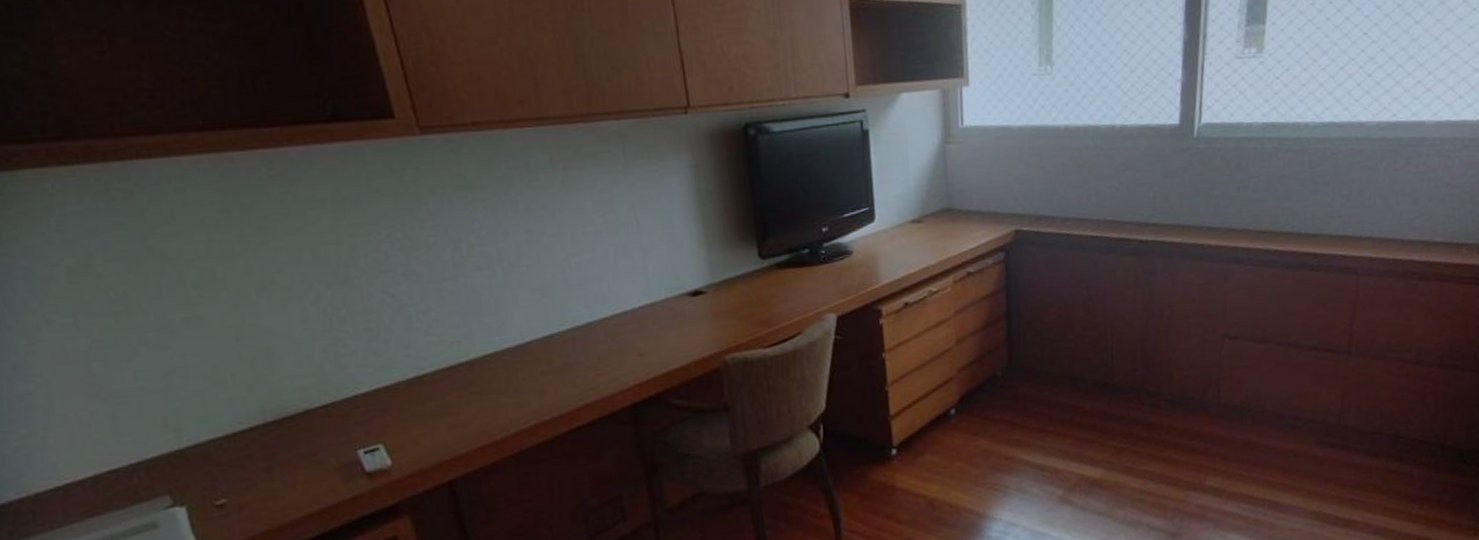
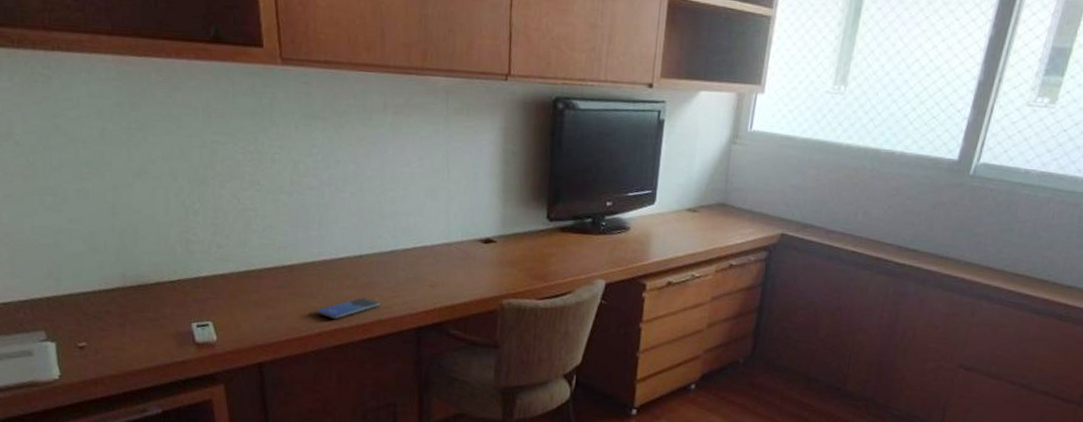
smartphone: none [508,382,585,414] -> present [316,297,381,320]

